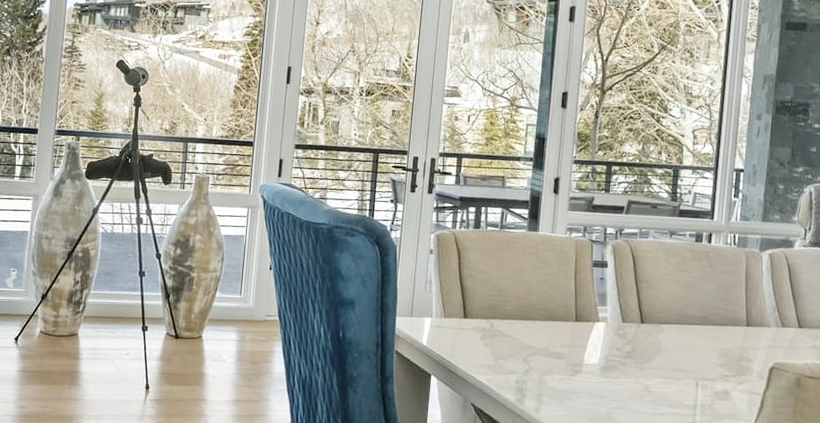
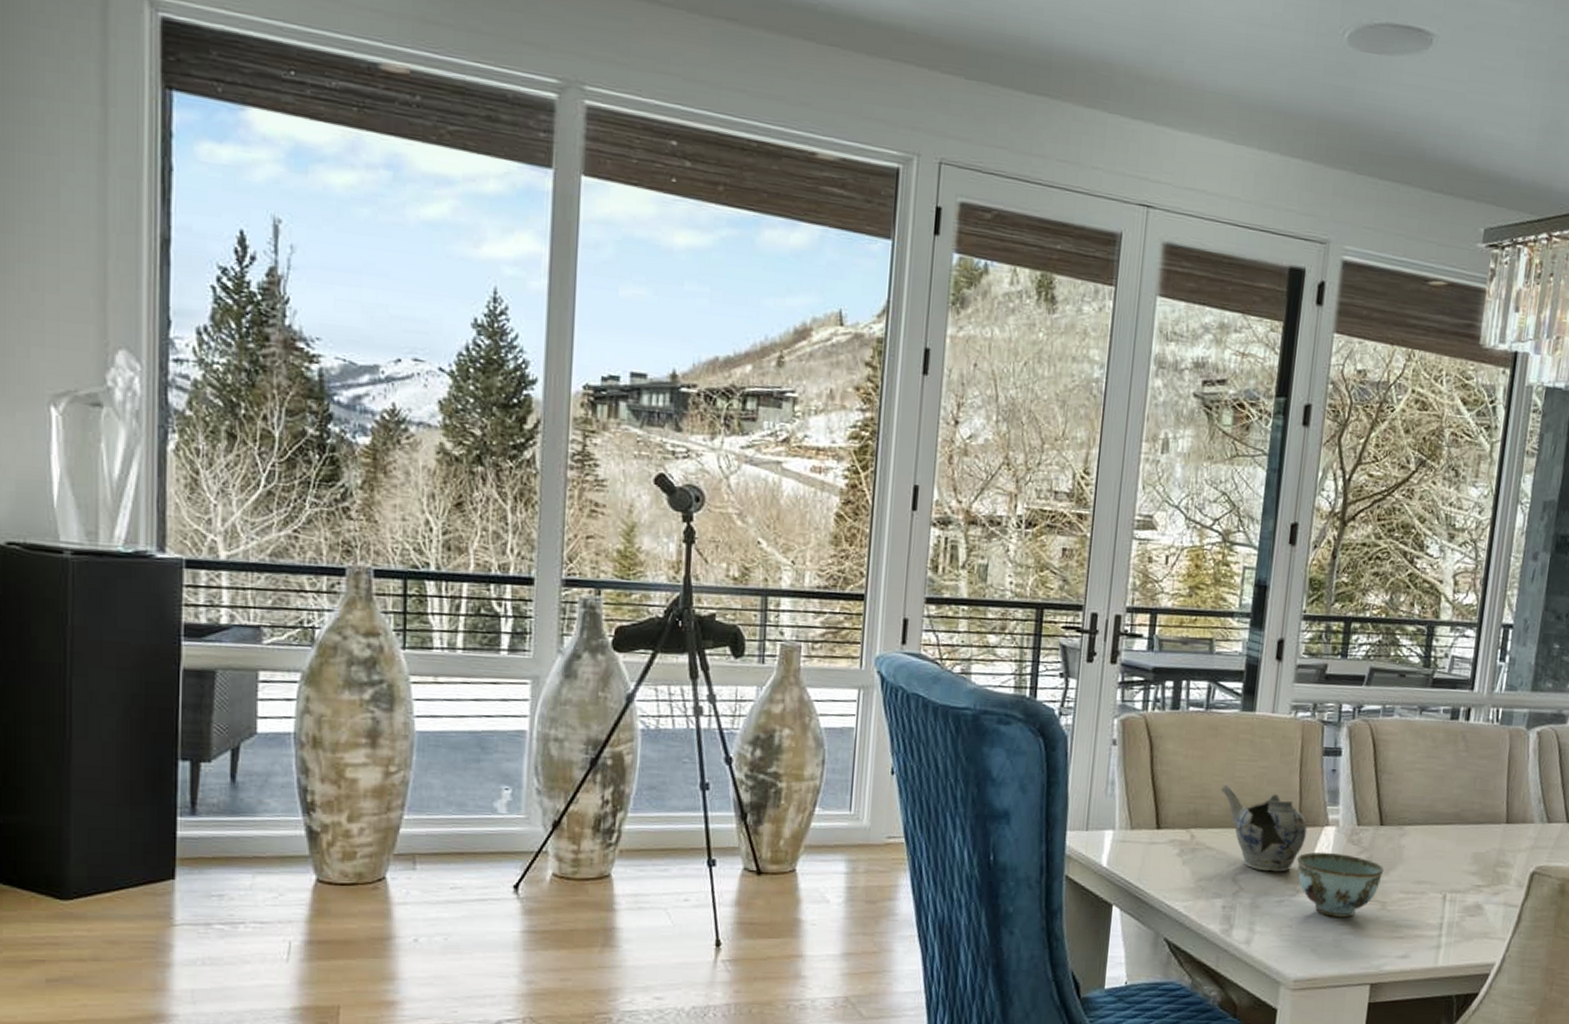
teapot: none [513,286,582,356] -> present [1221,784,1308,872]
bowl: none [575,342,646,395] -> present [1297,852,1384,918]

